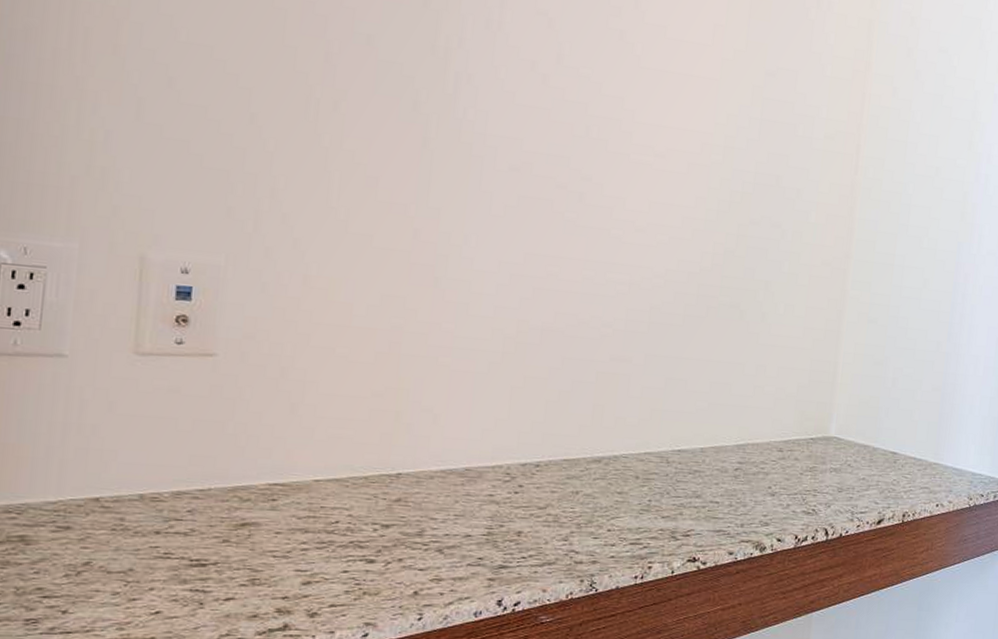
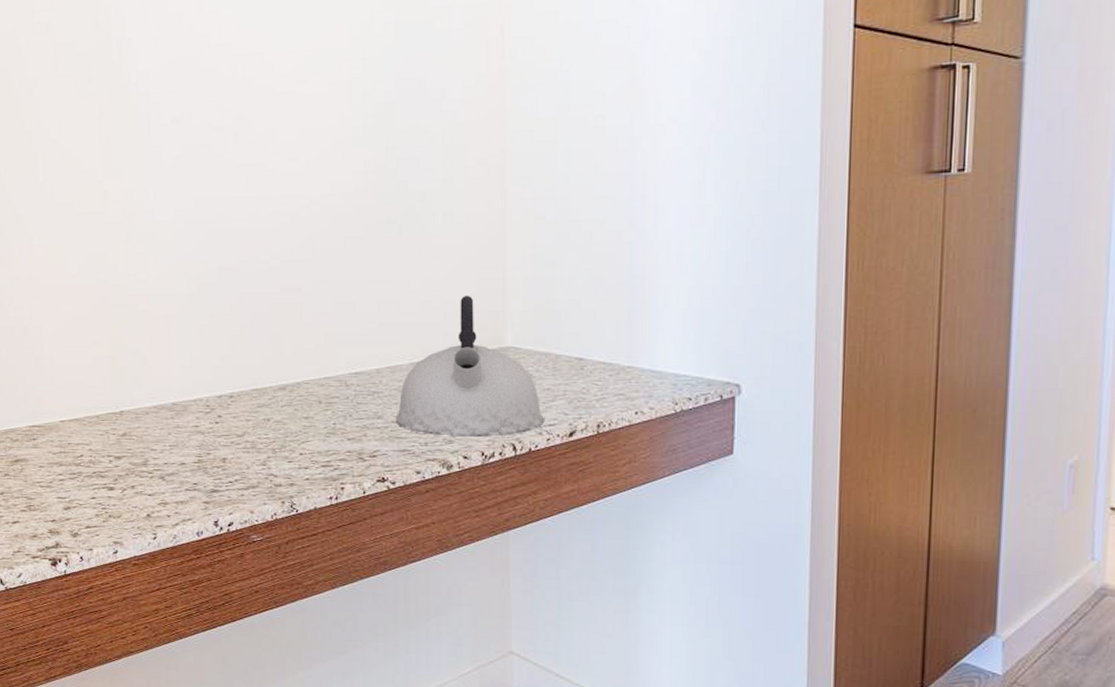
kettle: none [714,384,857,522] -> present [395,295,544,438]

